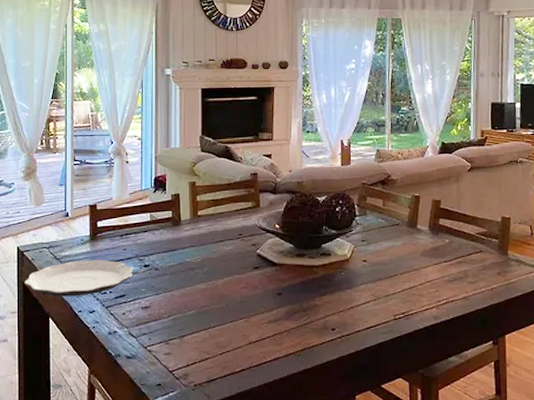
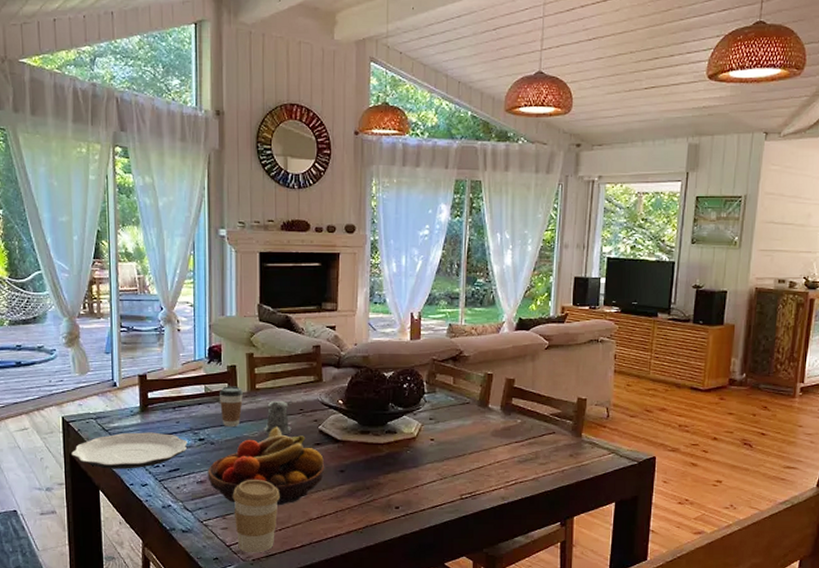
fruit bowl: none [152,252,263,330] -> present [207,427,325,506]
coffee cup: none [163,213,187,254] -> present [218,386,244,428]
coffee cup: none [175,304,220,379] -> present [232,480,280,553]
pepper shaker: none [205,226,232,260] -> present [264,400,293,435]

